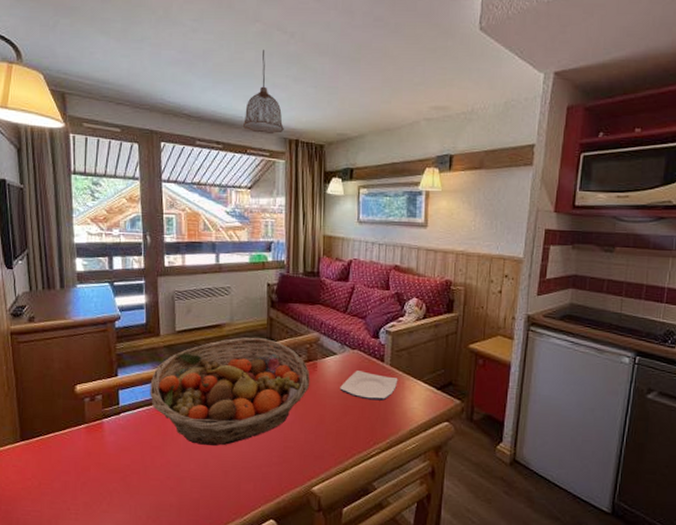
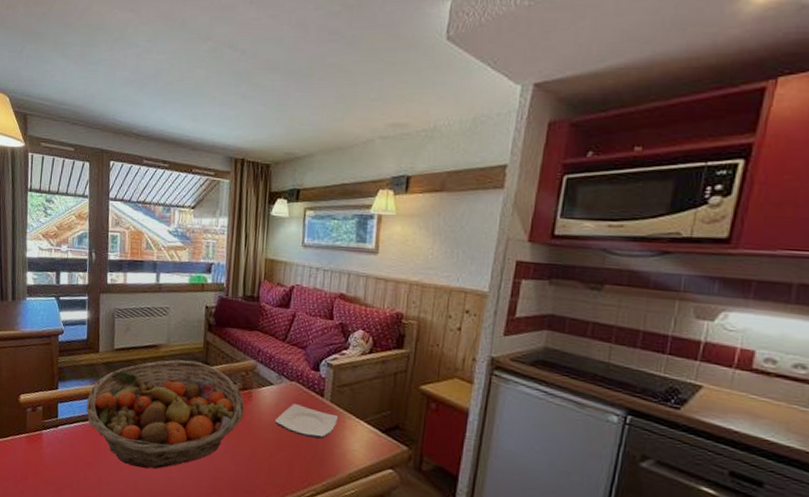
pendant lamp: present [242,50,284,133] -> none [189,68,230,153]

